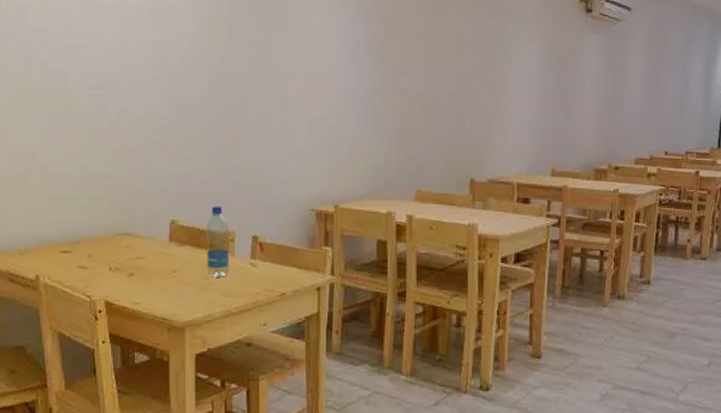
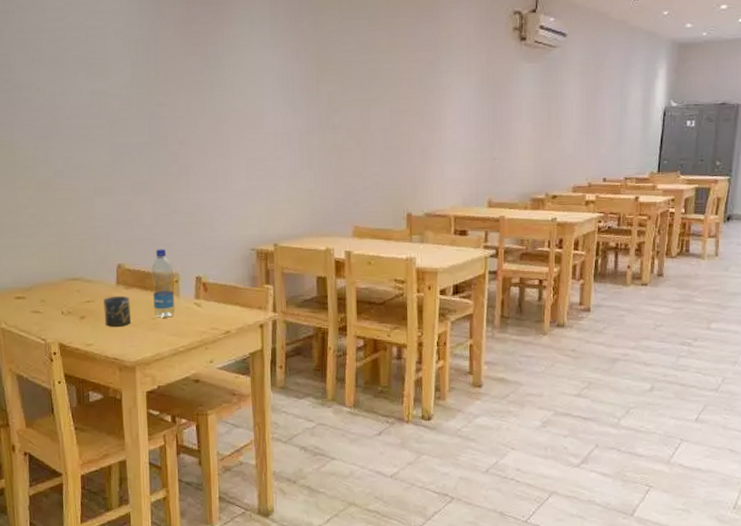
cup: none [155,253,182,285] -> present [103,296,131,327]

